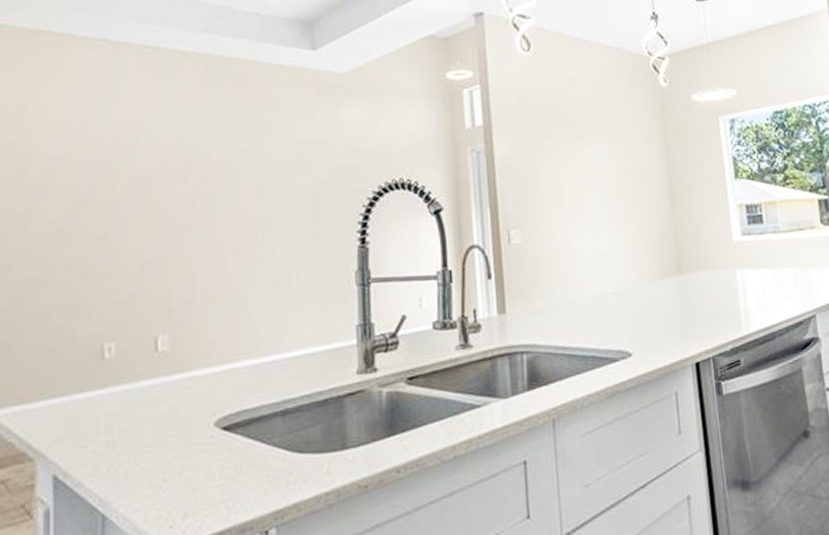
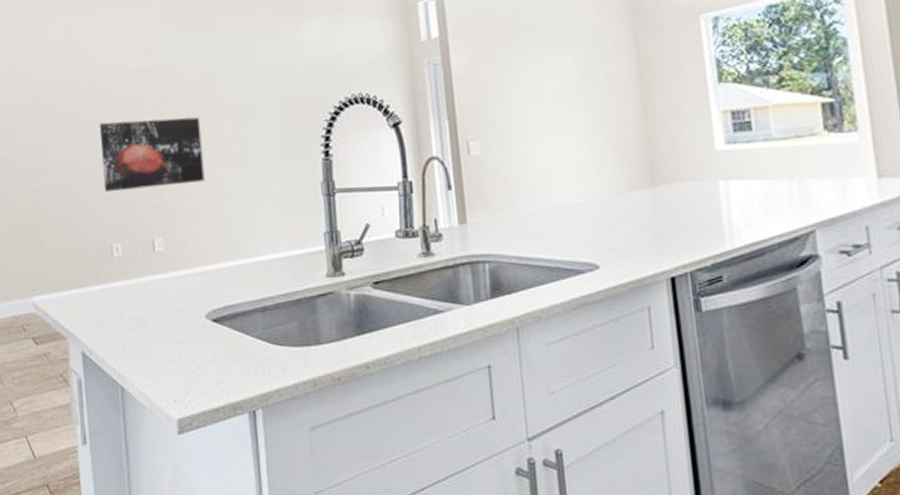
wall art: none [98,199,224,282] -> present [99,117,205,192]

